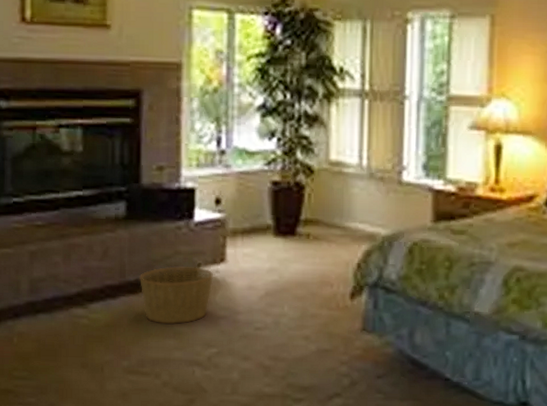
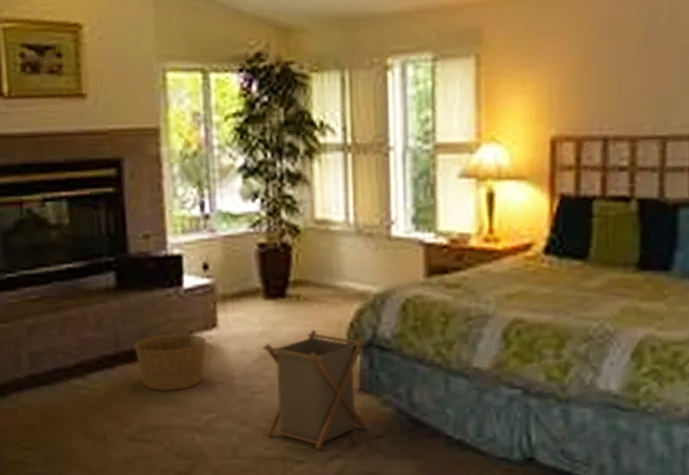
laundry basket: none [268,269,372,389] -> present [262,330,366,451]

